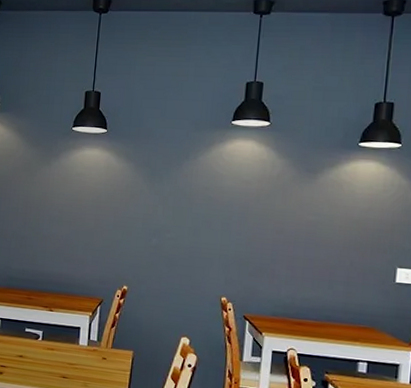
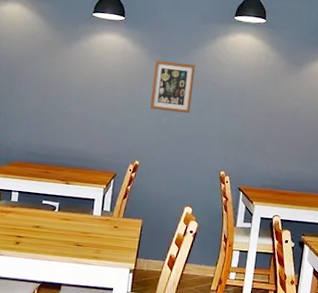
picture frame: none [138,174,188,232] -> present [150,60,195,113]

